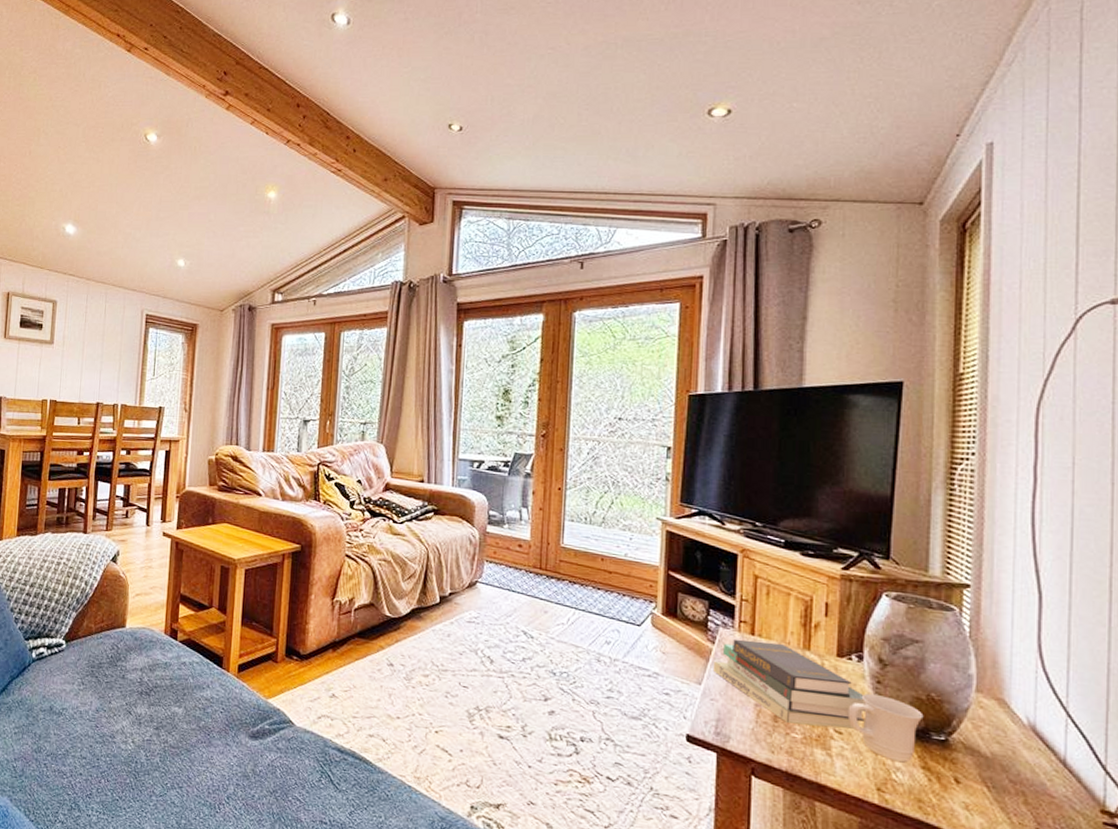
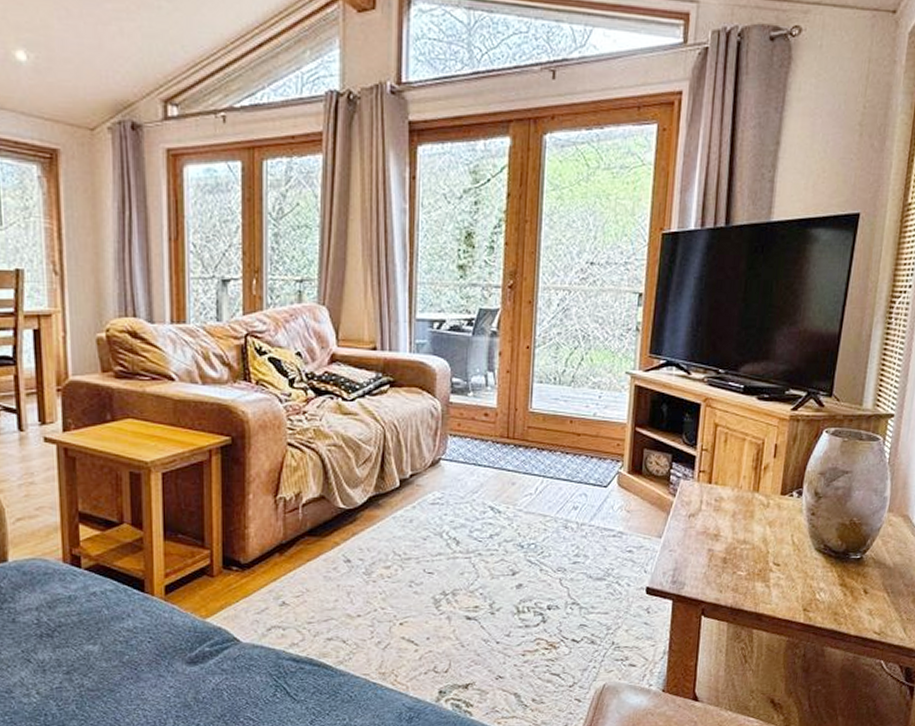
books: present [712,639,867,730] -> none [672,488,801,563]
mug: present [847,694,924,763] -> none [785,526,846,583]

